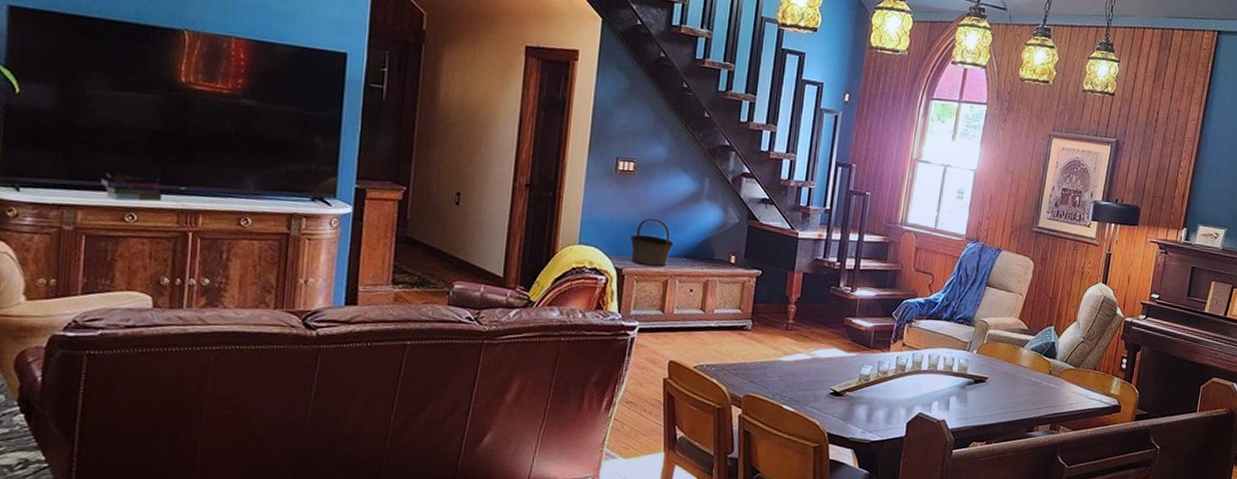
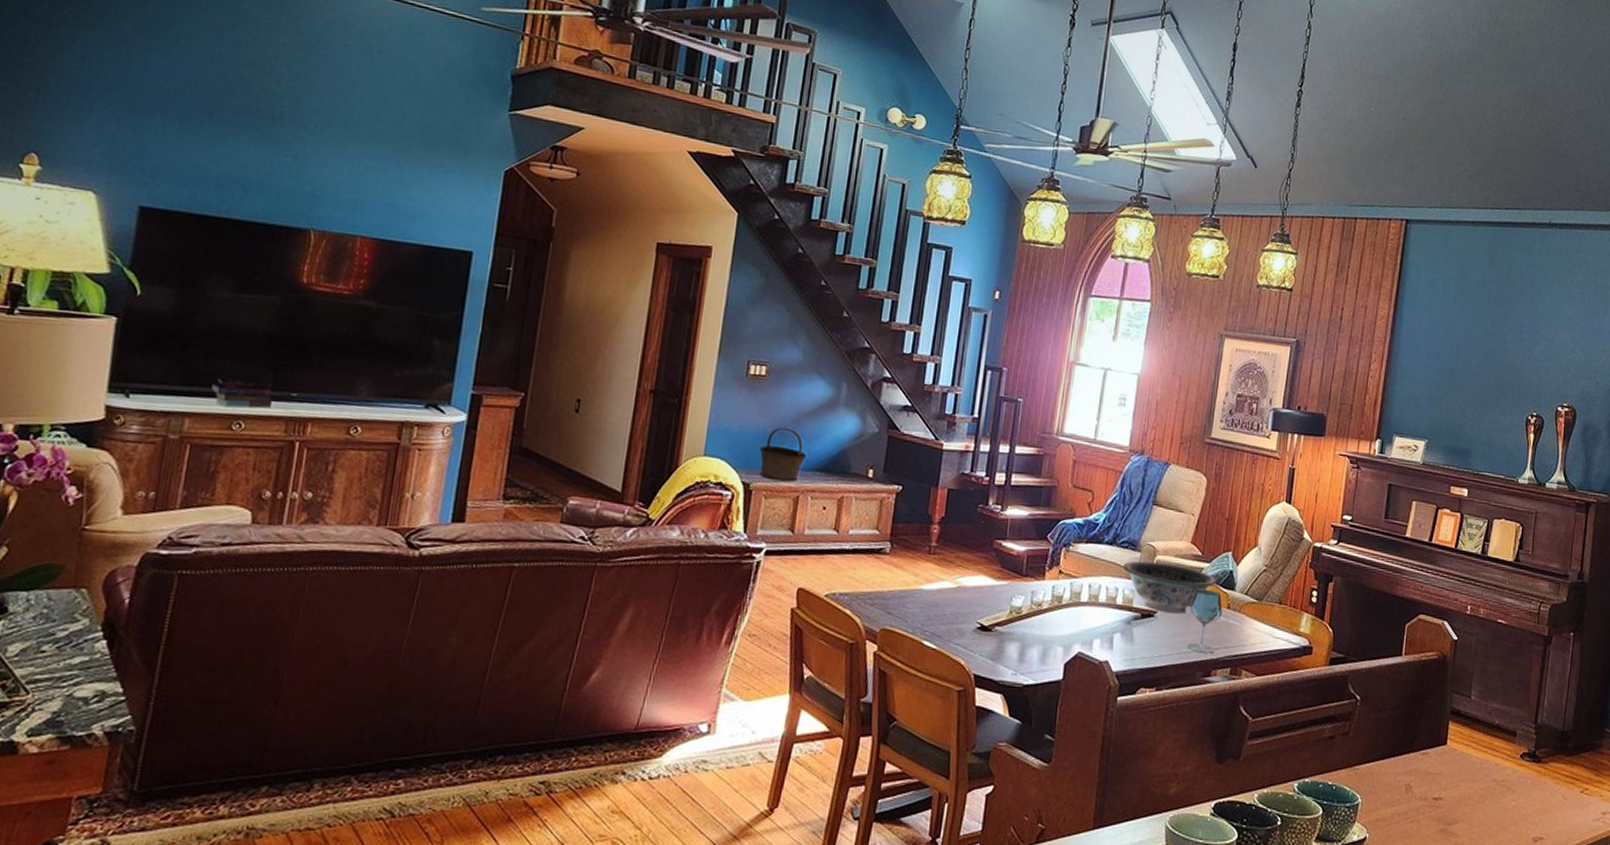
decorative bowl: none [958,334,1040,380] -> present [1122,560,1216,614]
wine glass: none [1014,357,1045,413] -> present [1188,588,1223,654]

